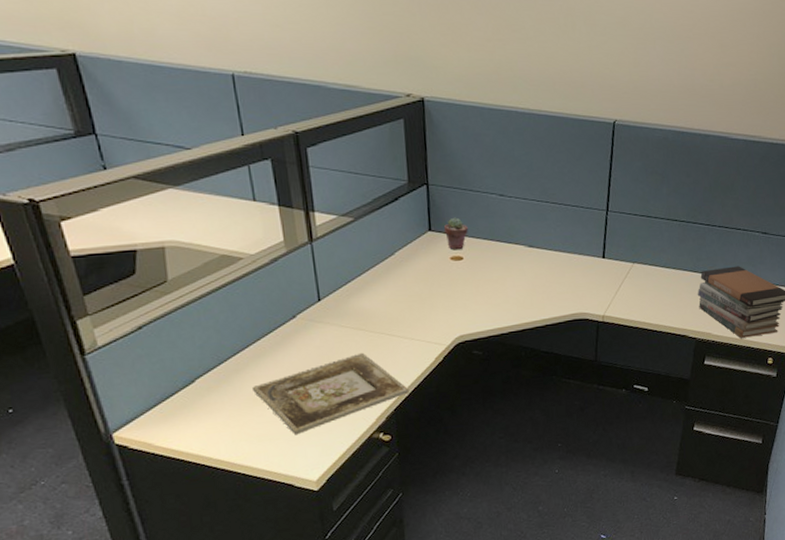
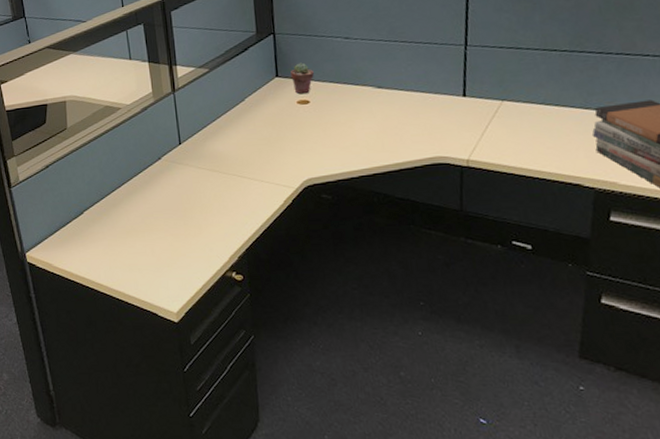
picture frame: present [251,352,410,436] -> none [125,193,260,268]

